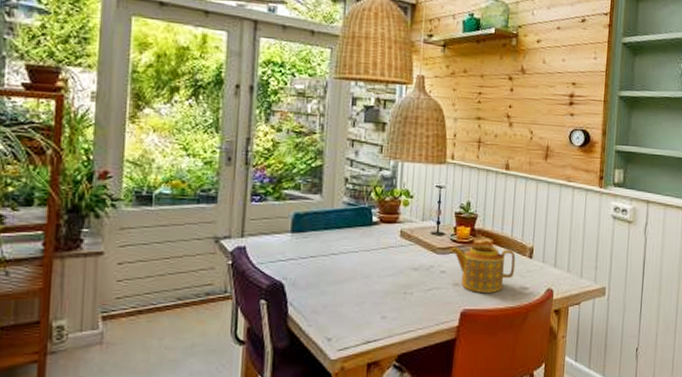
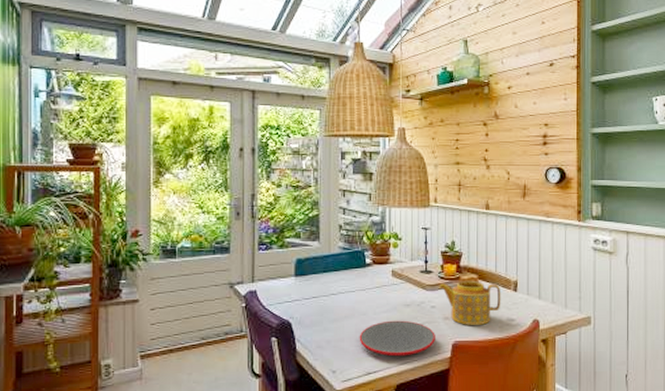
plate: none [359,285,443,324] -> present [359,320,435,357]

